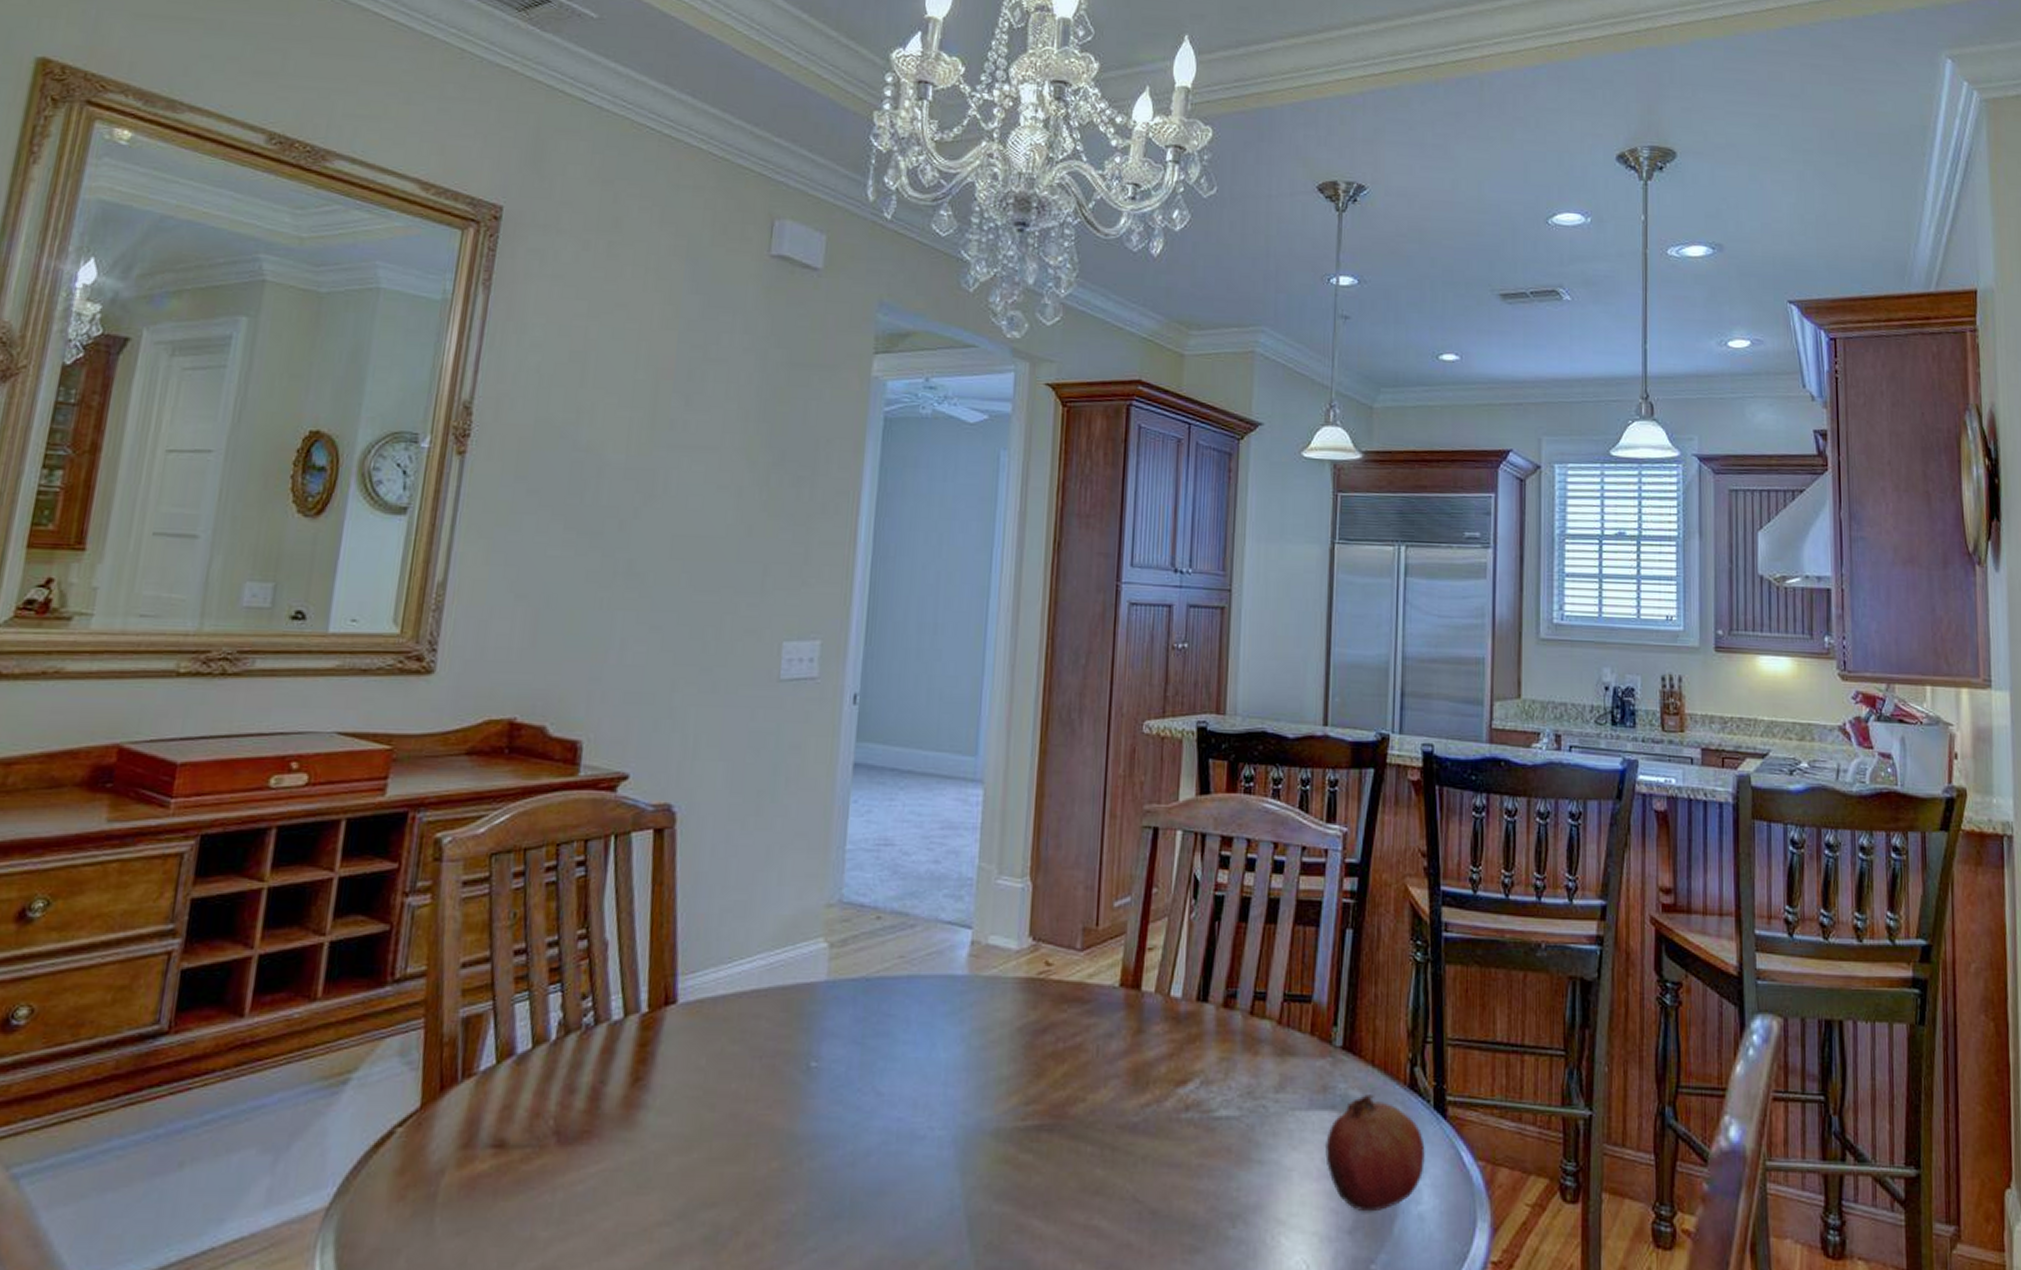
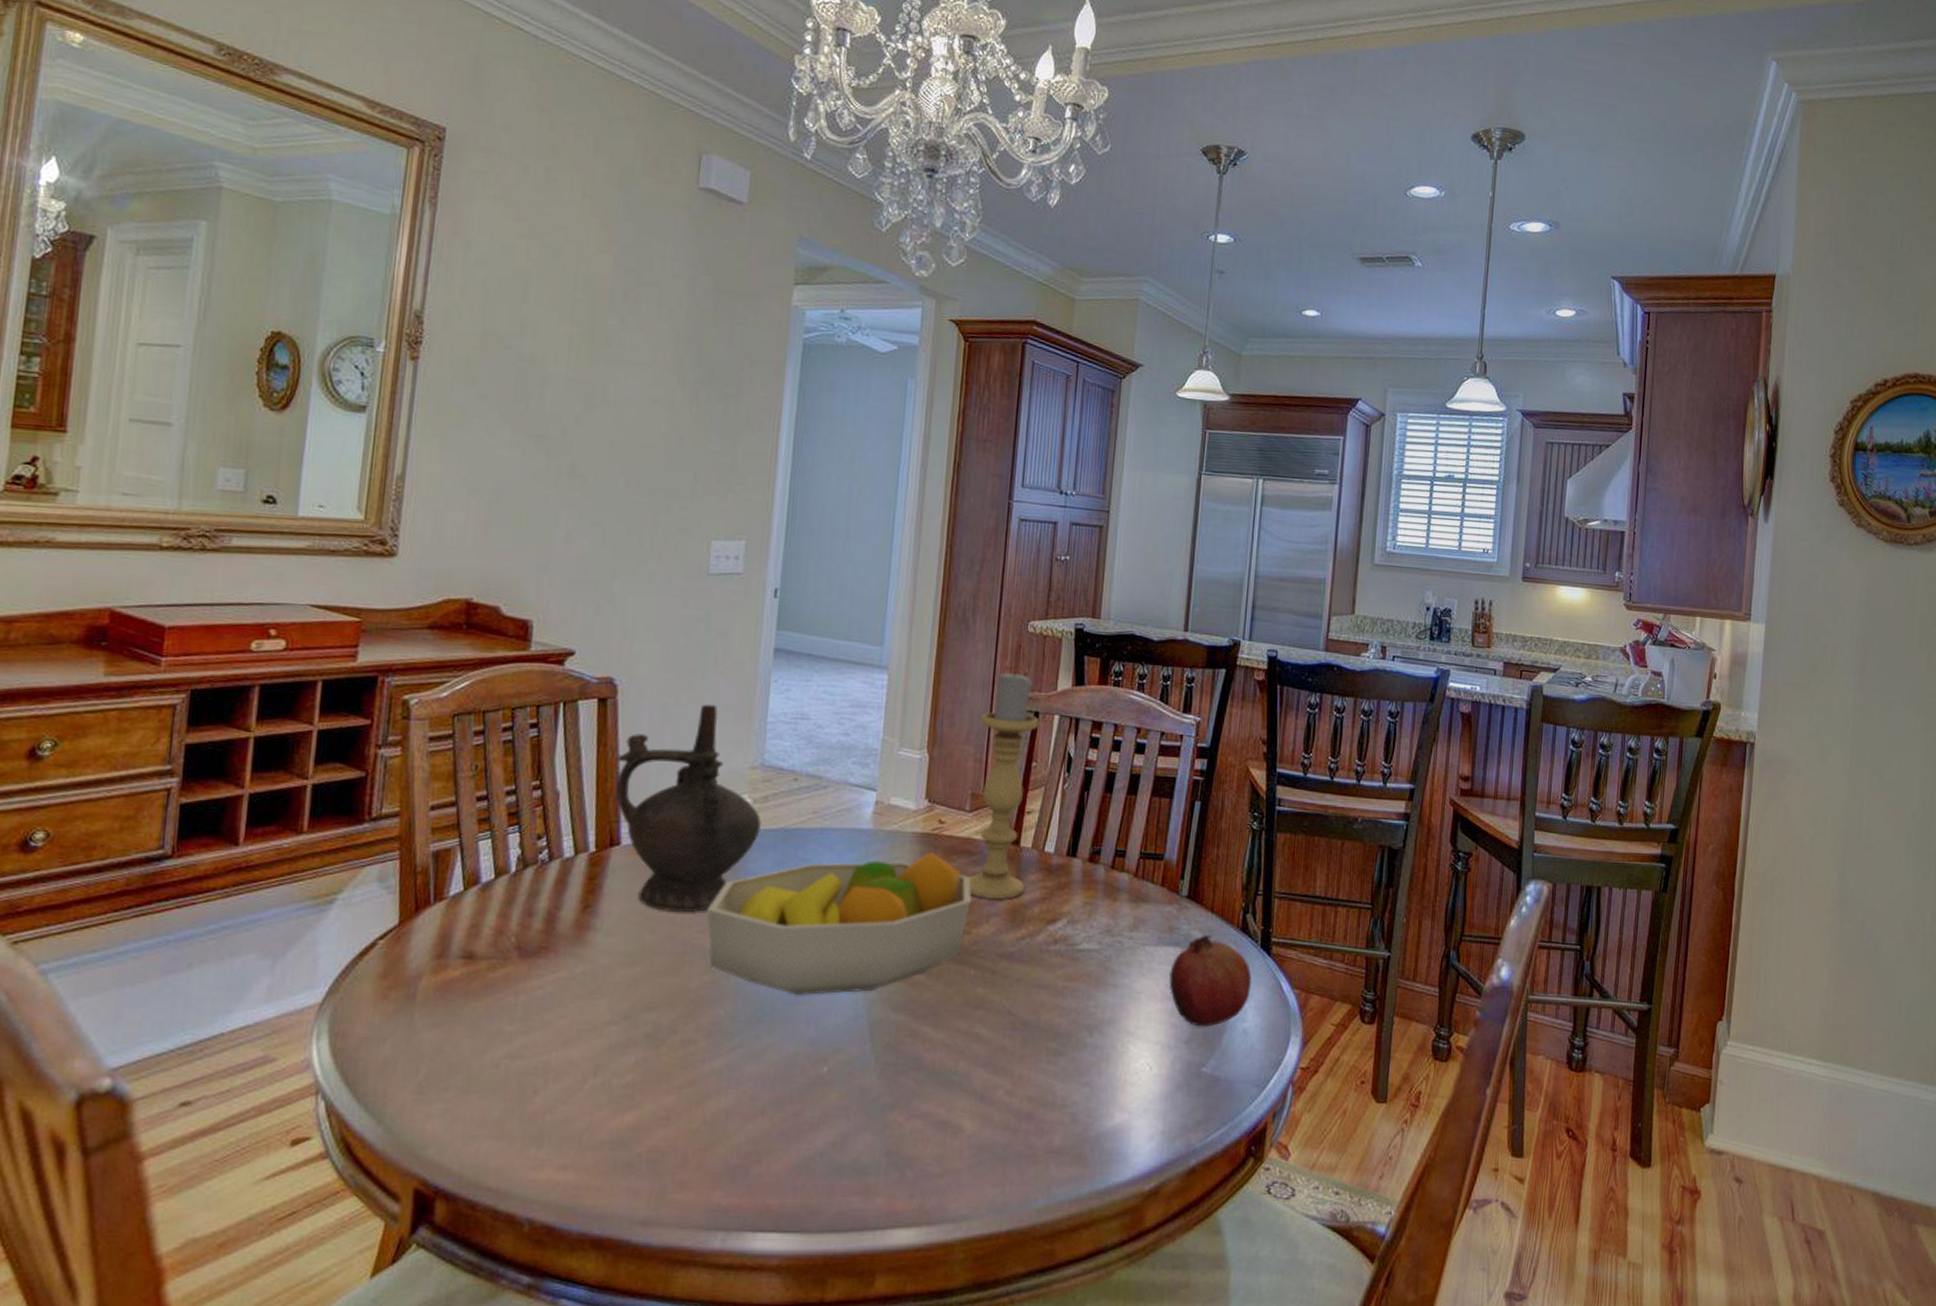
ceremonial vessel: none [672,831,839,1083] -> present [615,704,761,912]
fruit bowl: none [776,1000,1085,1183] -> present [707,851,971,995]
candle holder: none [1082,778,1159,1057] -> present [969,669,1039,899]

